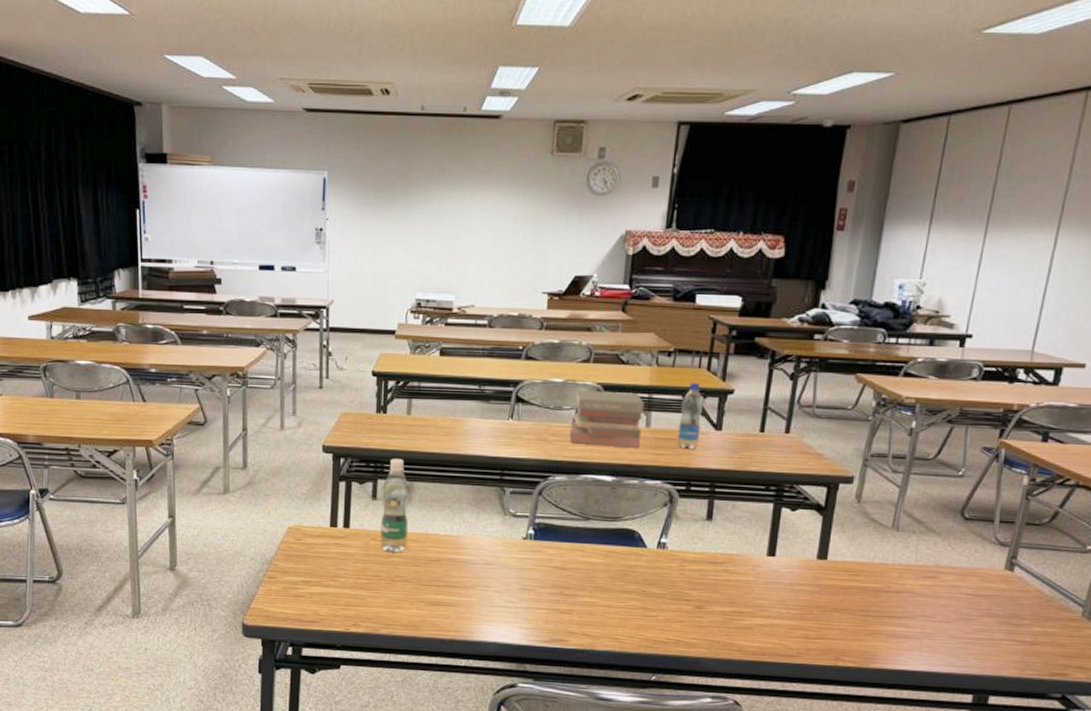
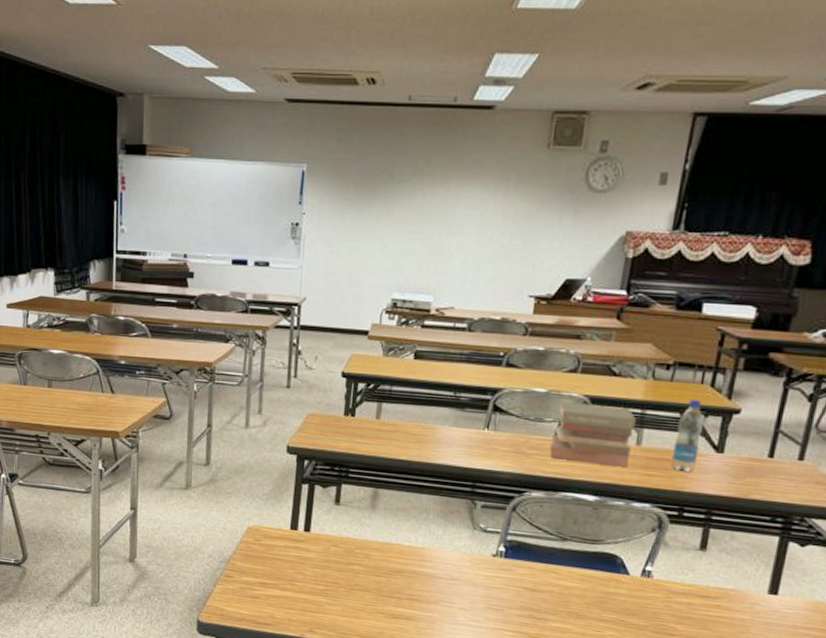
bottle: present [380,459,409,553] -> none [341,464,374,561]

